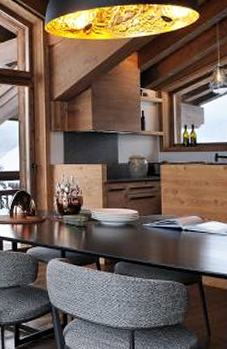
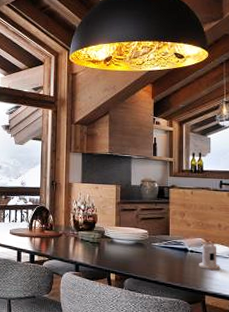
candle: none [194,220,218,248] -> present [199,242,221,270]

